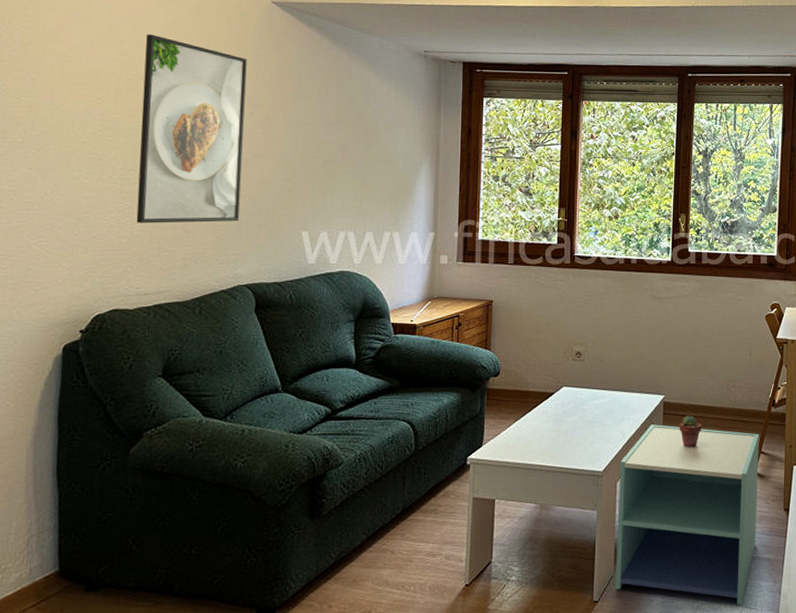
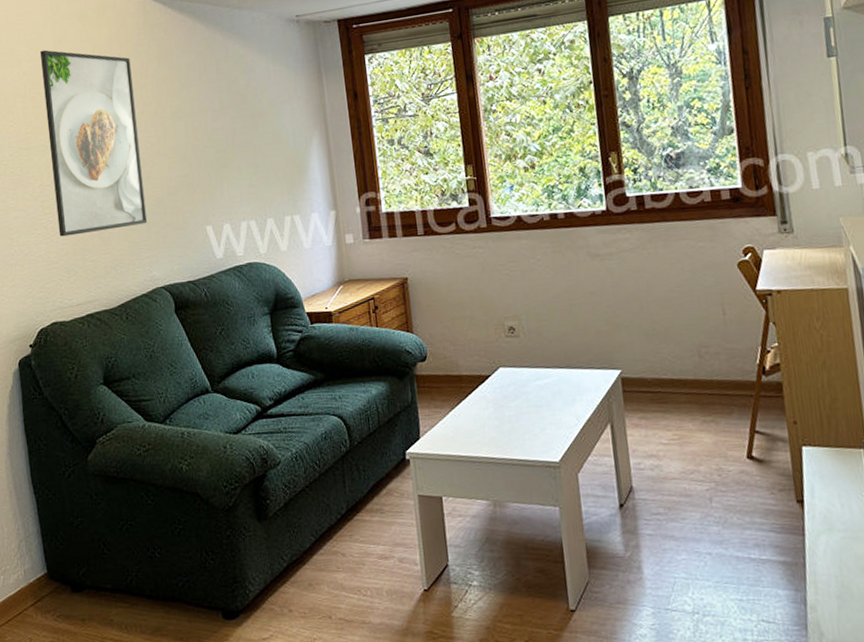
nightstand: present [615,424,759,606] -> none [578,404,765,618]
potted succulent: present [679,415,702,448] -> none [644,391,674,431]

